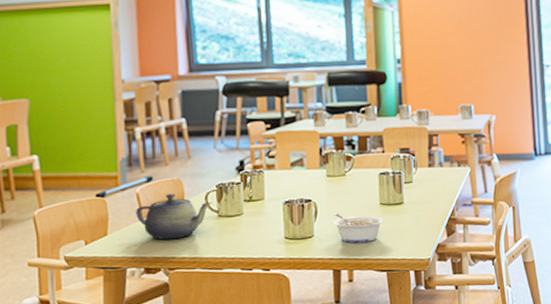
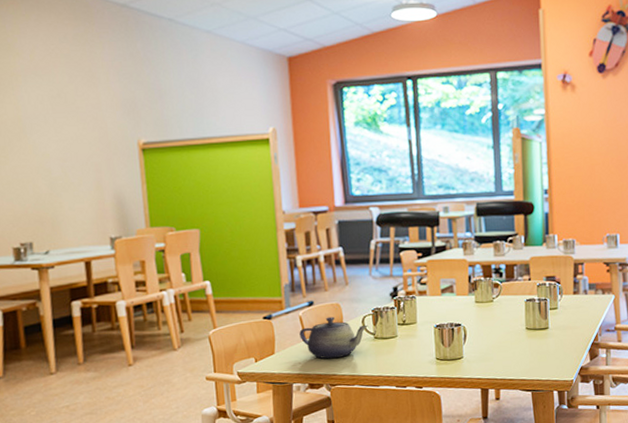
legume: present [332,213,384,243] -> none [480,337,529,365]

